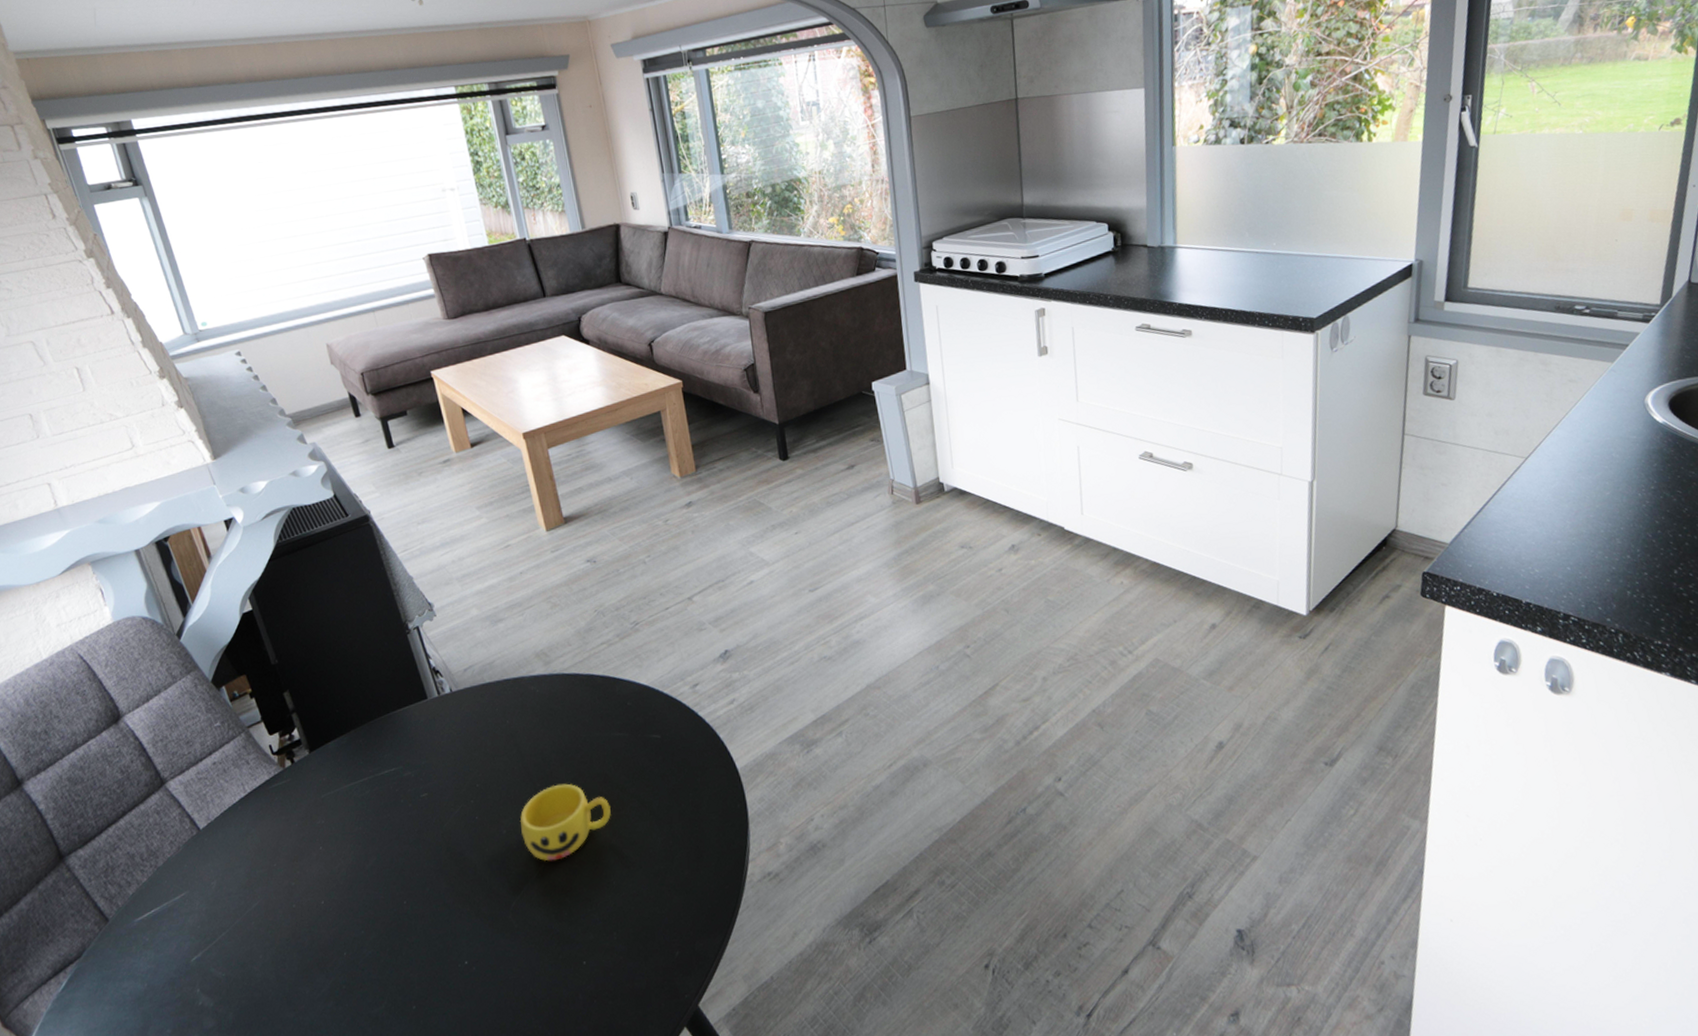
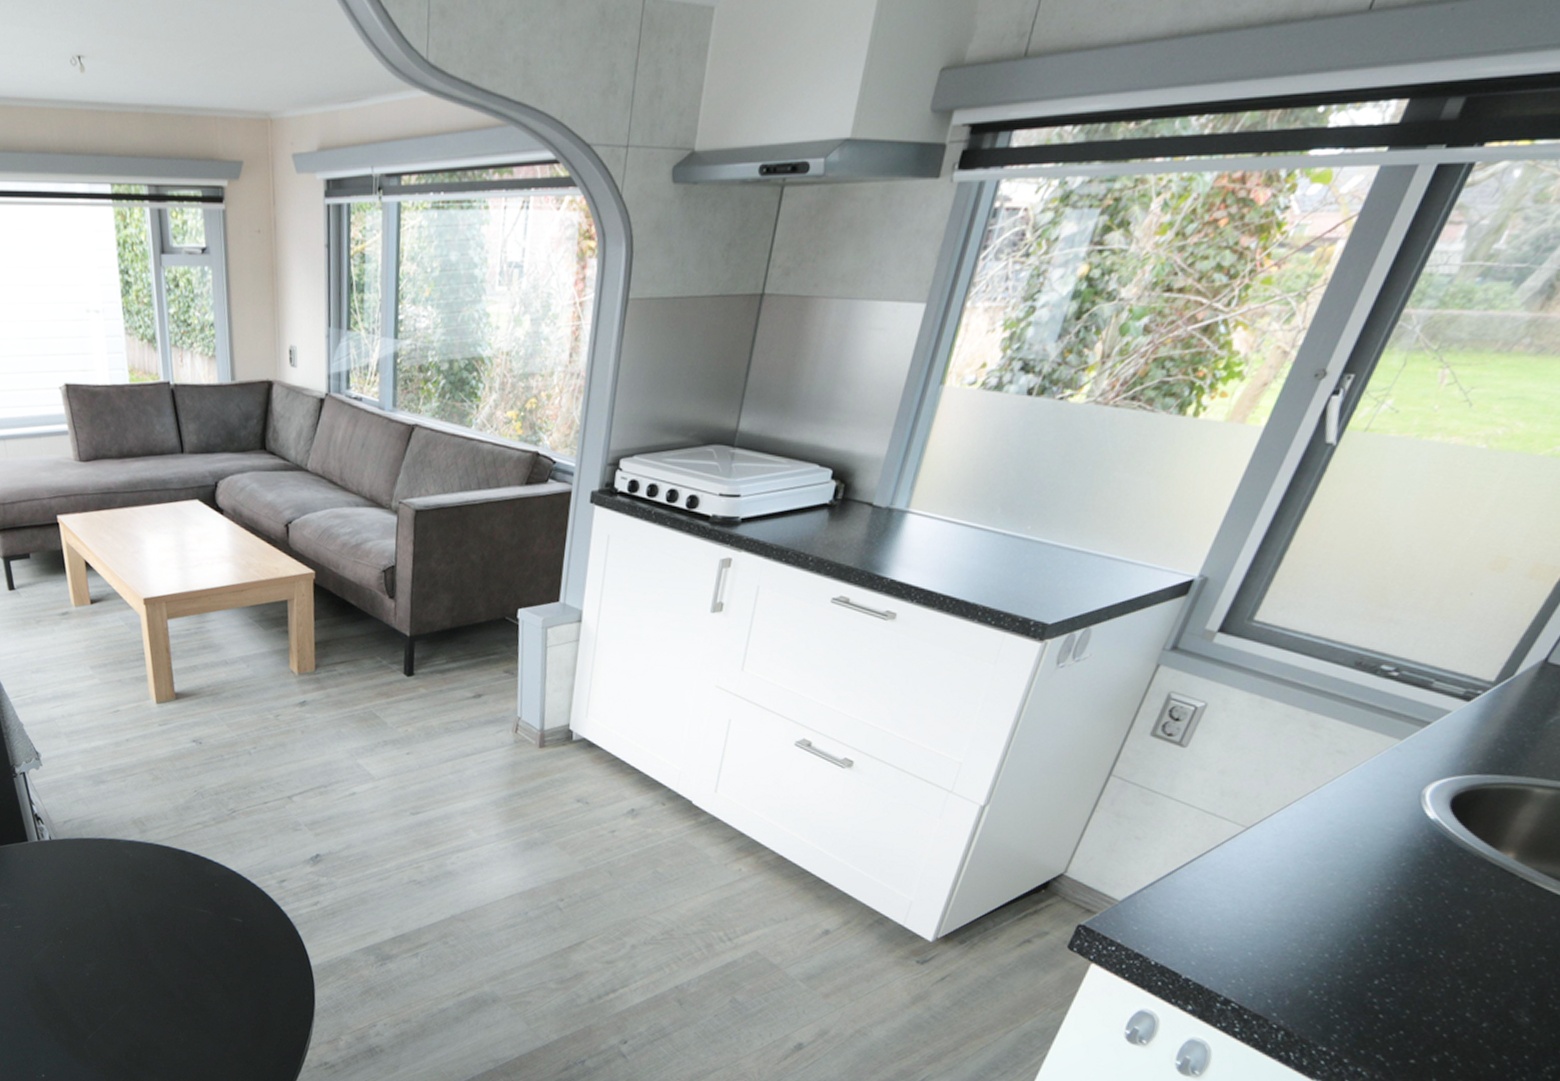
cup: present [519,783,611,862] -> none [102,943,187,1009]

